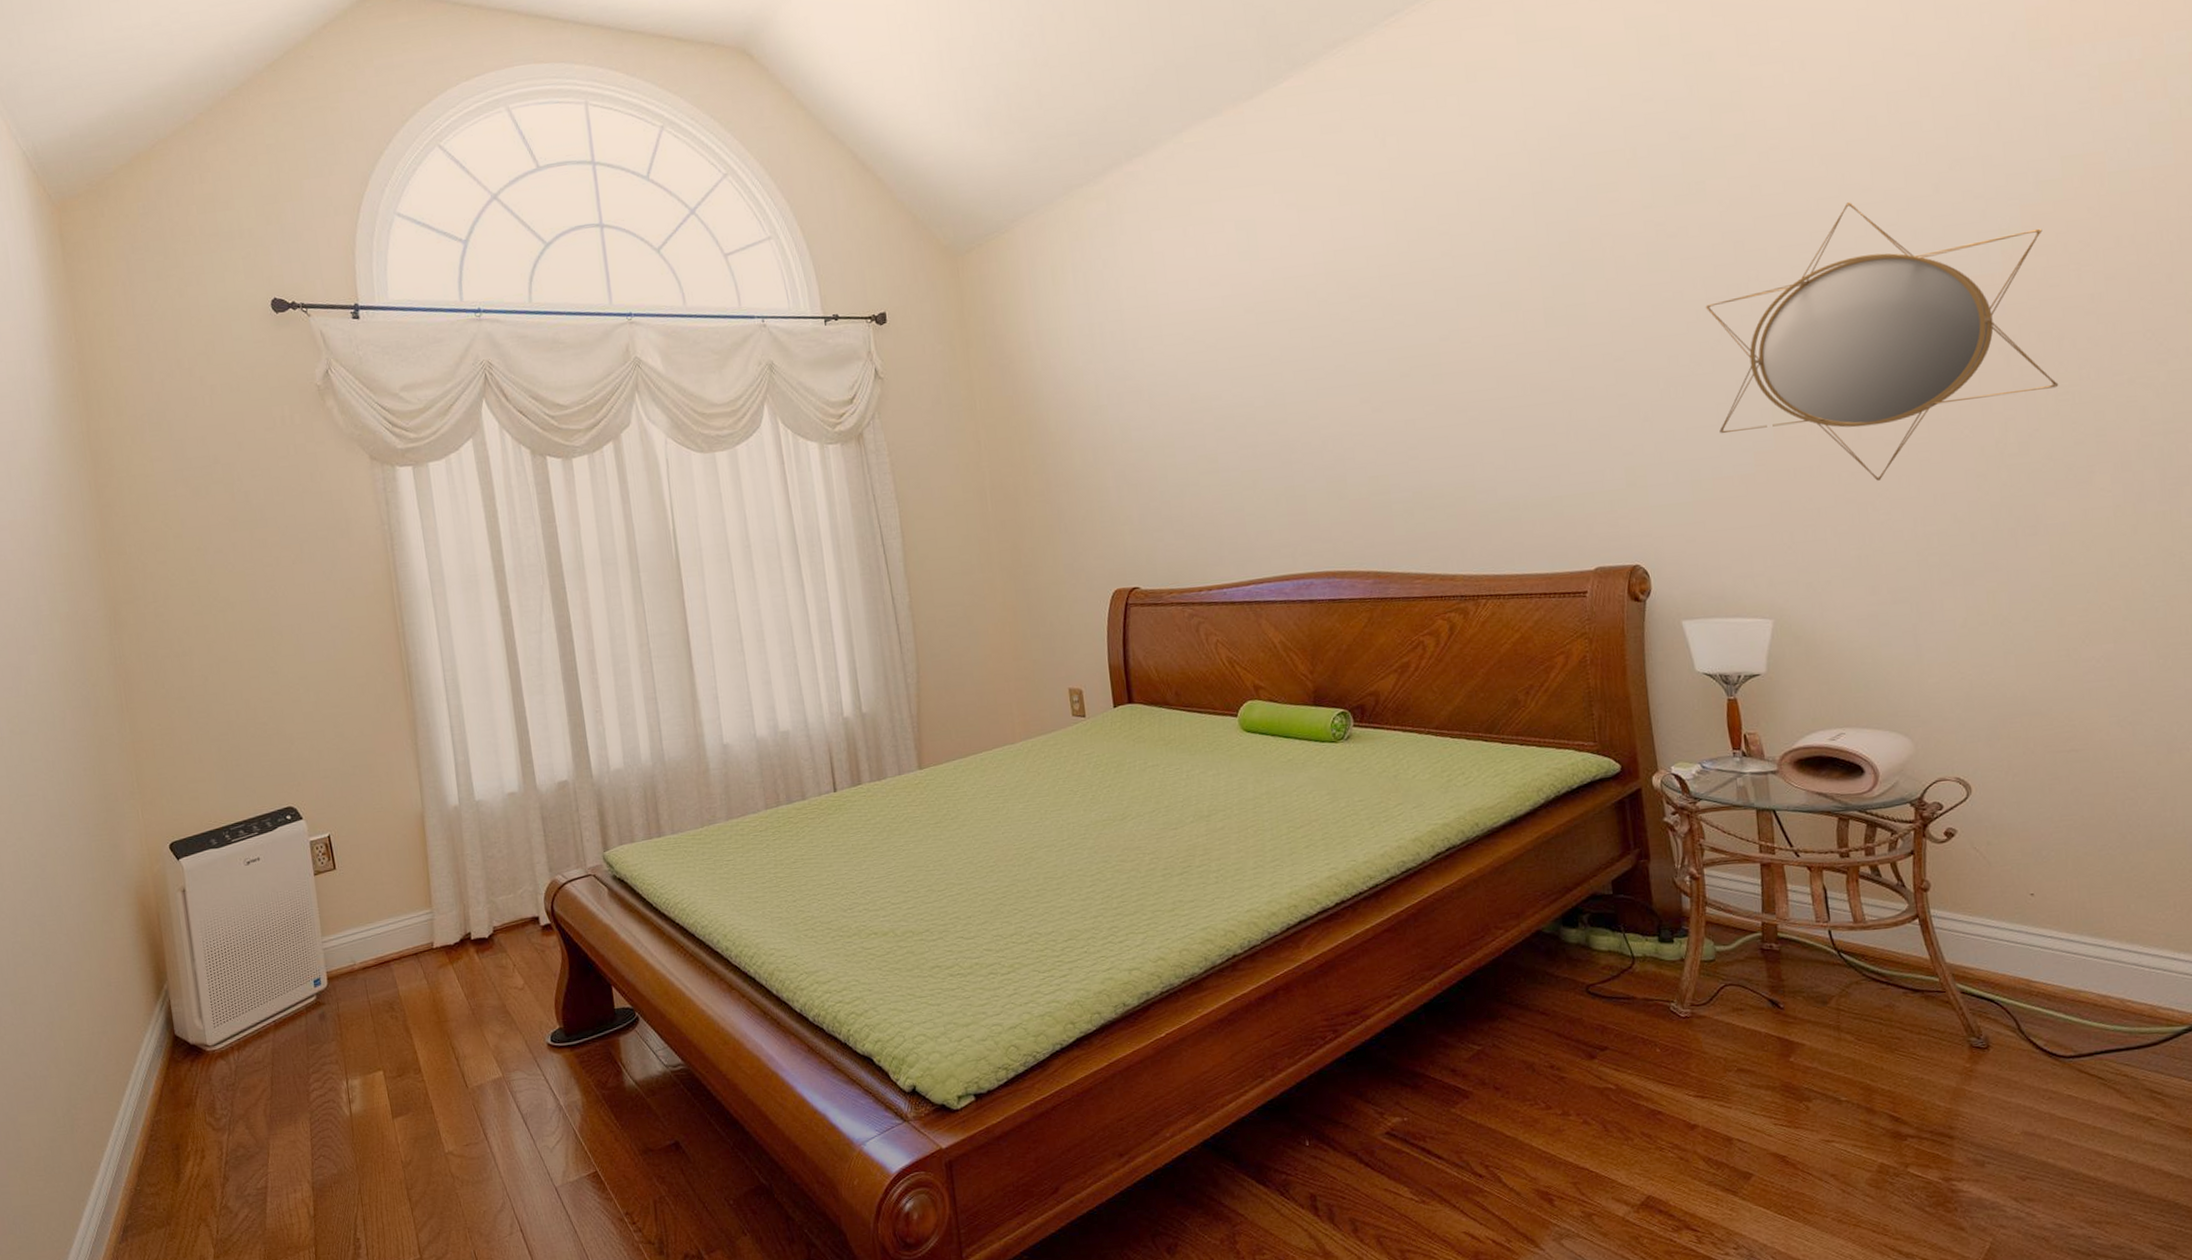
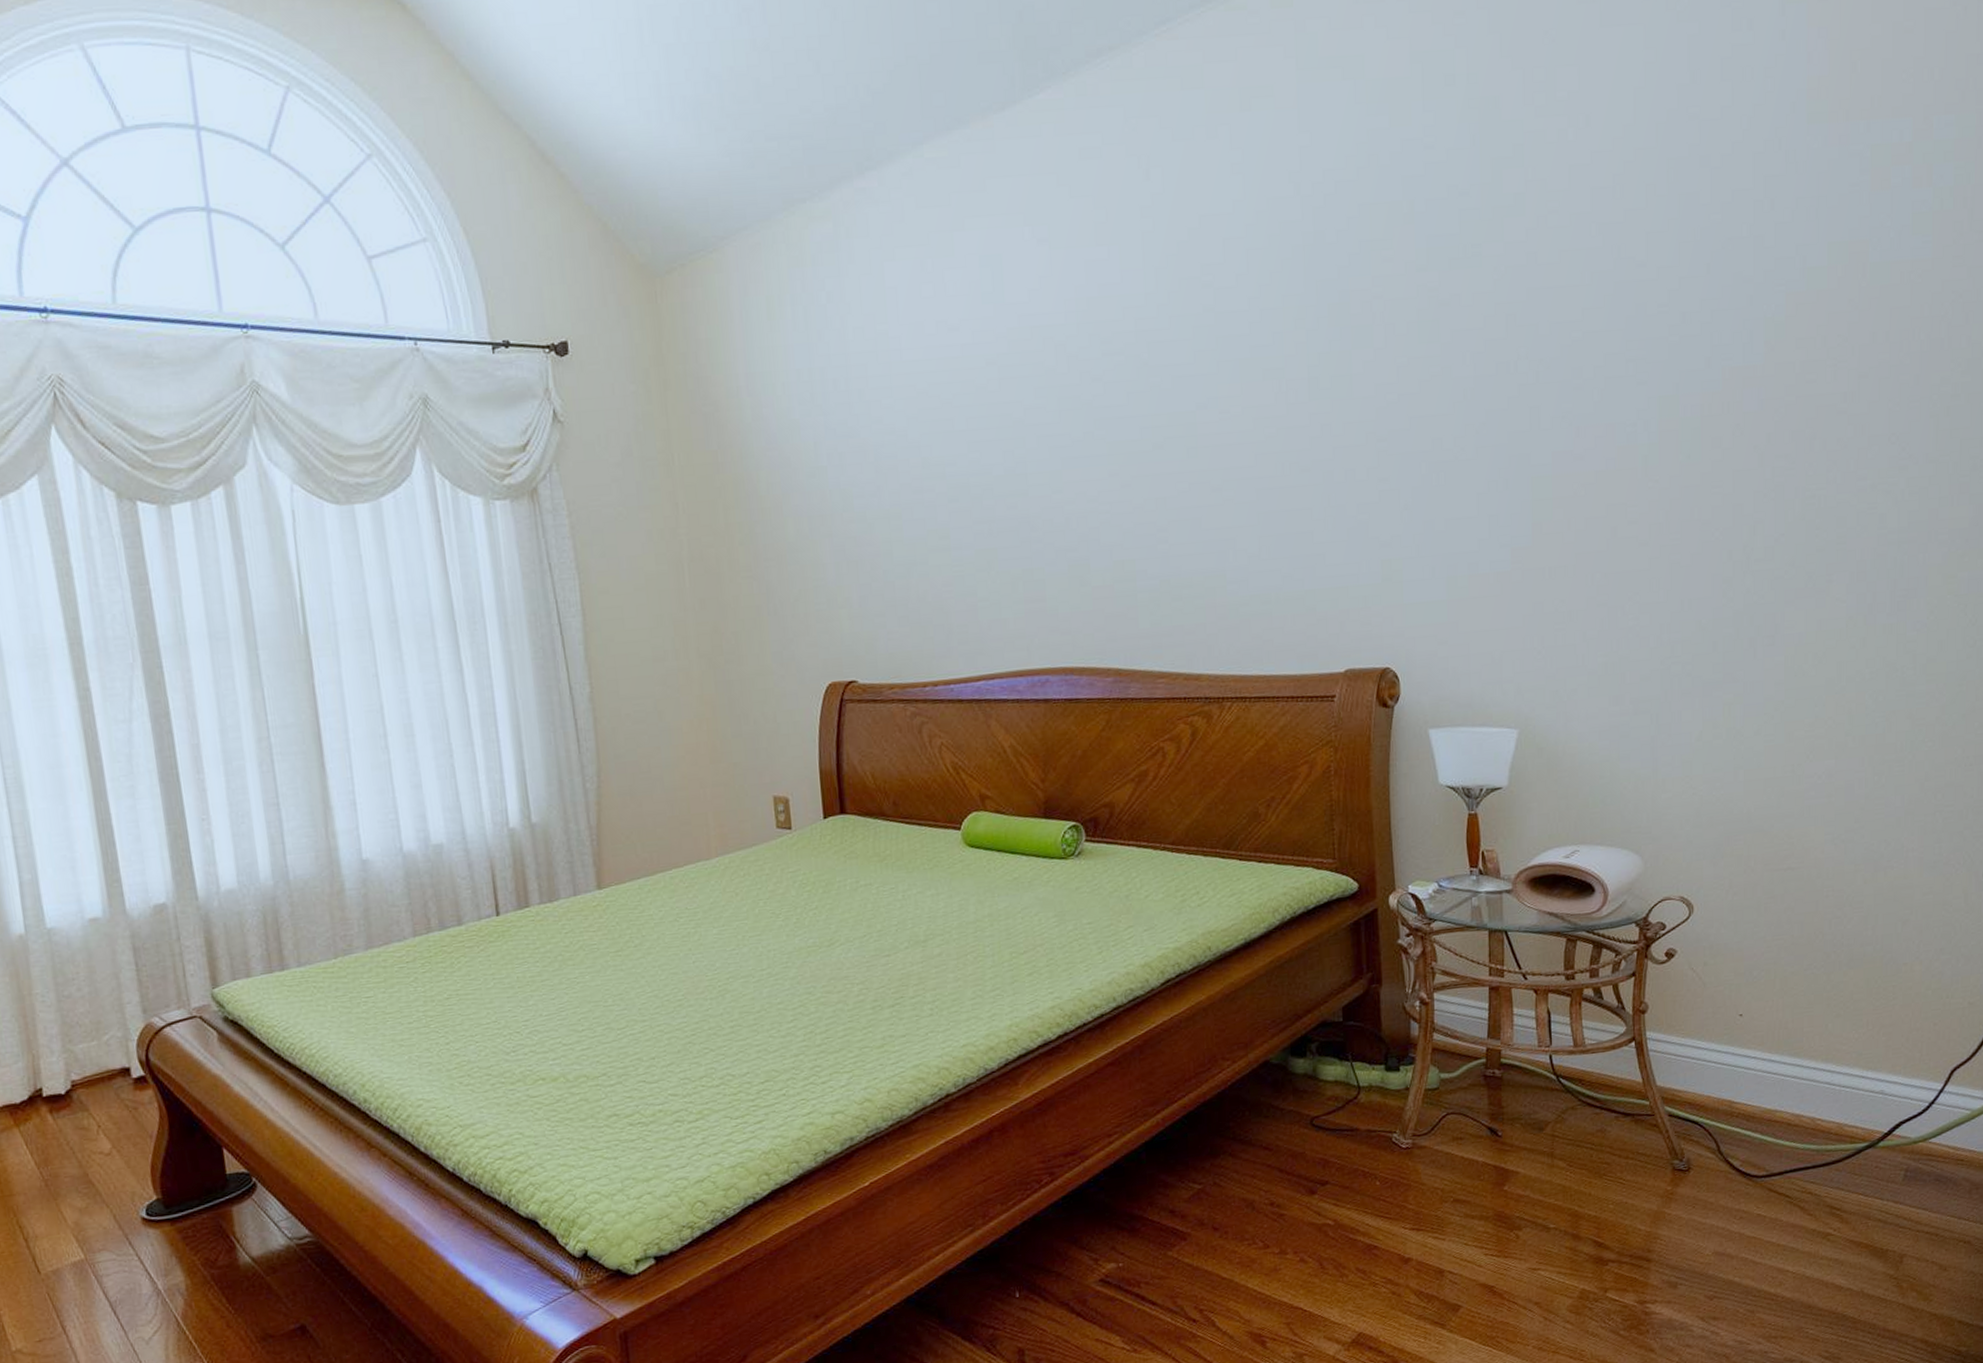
home mirror: present [1705,202,2059,481] -> none [1473,278,1807,583]

